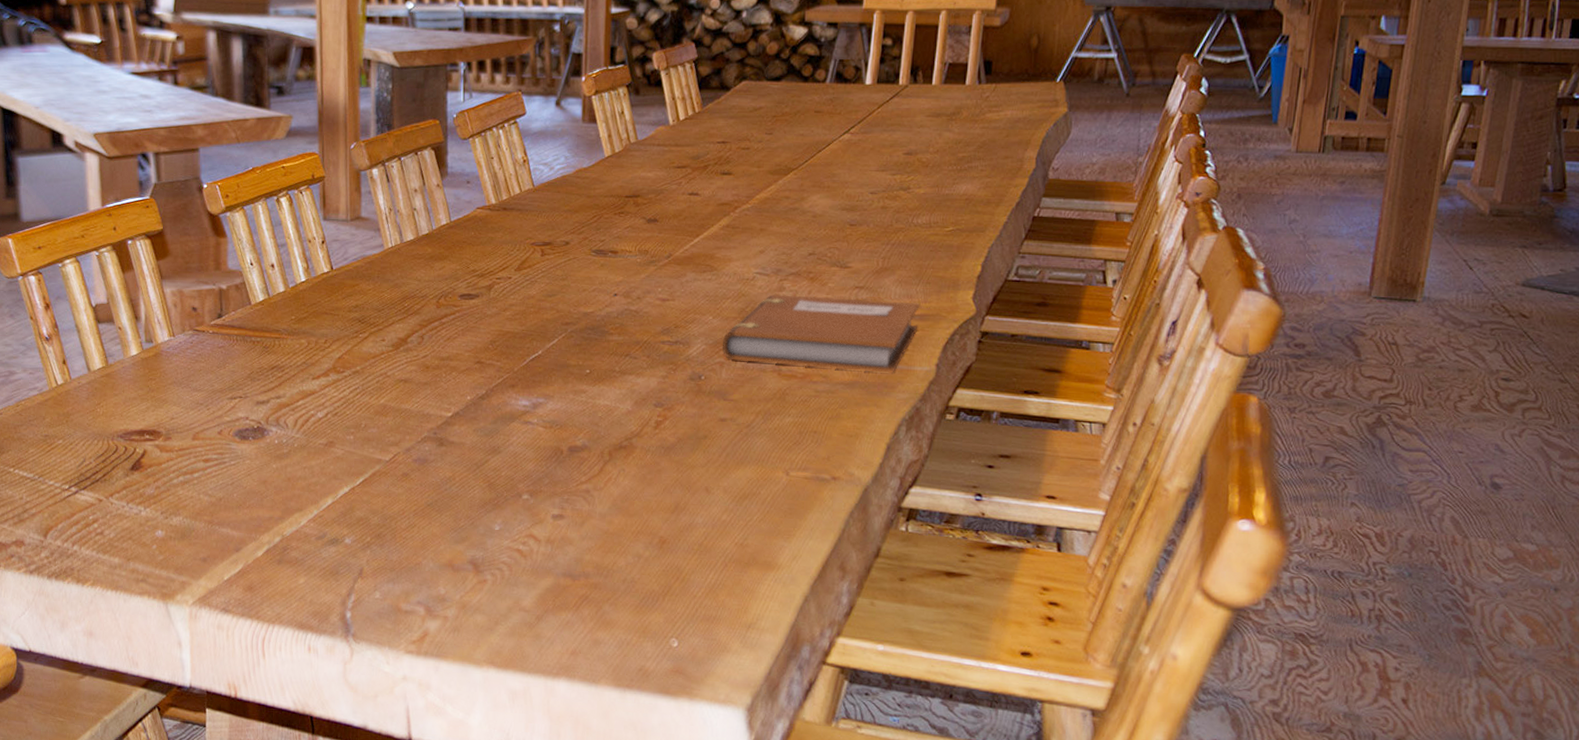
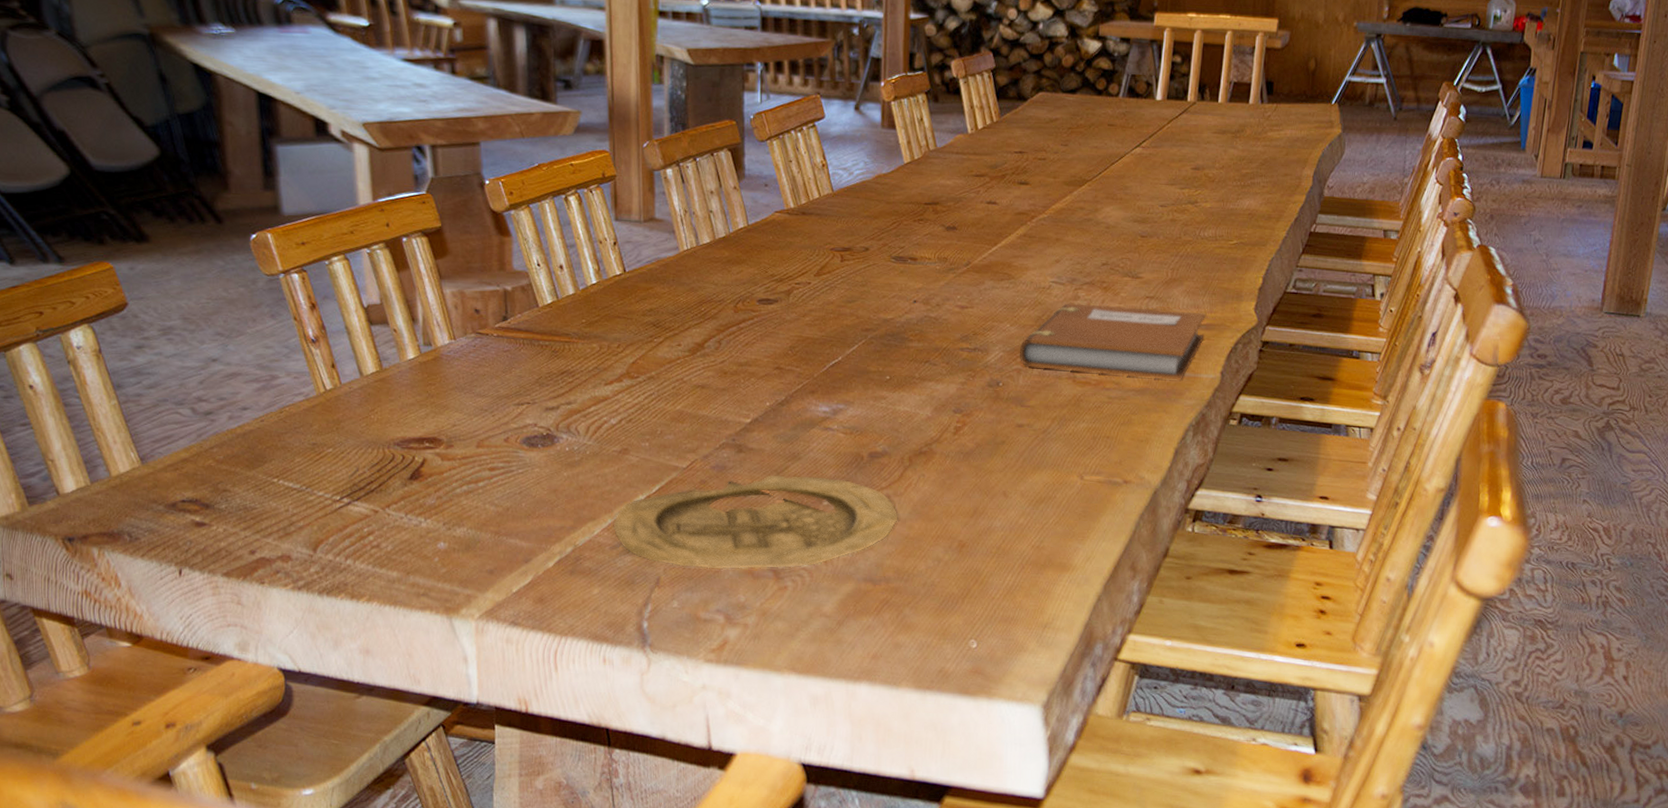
plate: none [320,468,598,562] -> present [614,475,898,569]

